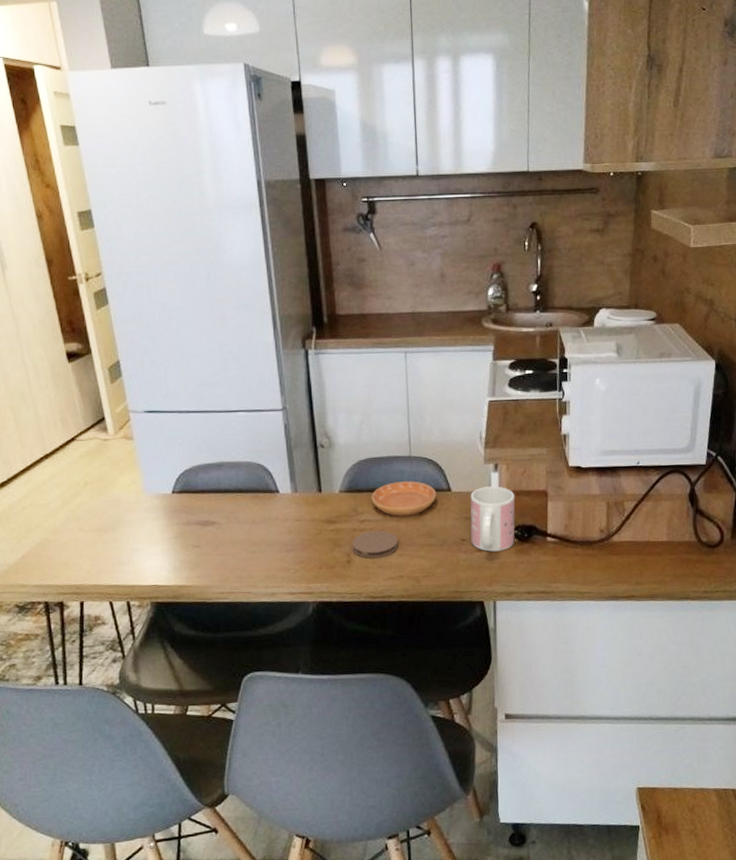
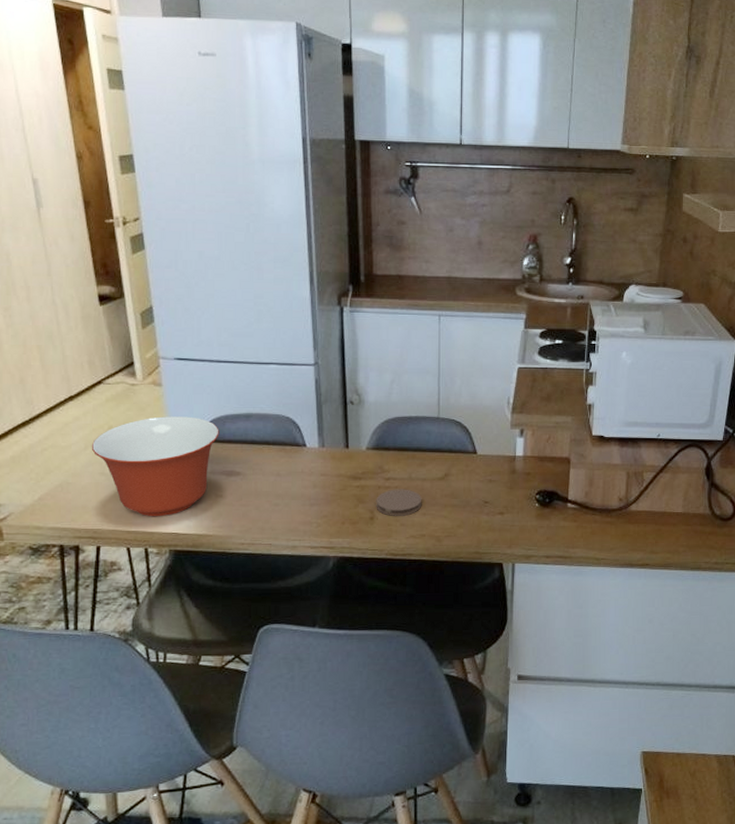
mixing bowl: none [68,468,193,571] -> present [91,416,219,517]
saucer: present [371,481,437,516] -> none [398,442,462,476]
mug: present [470,486,515,552] -> none [494,451,539,515]

